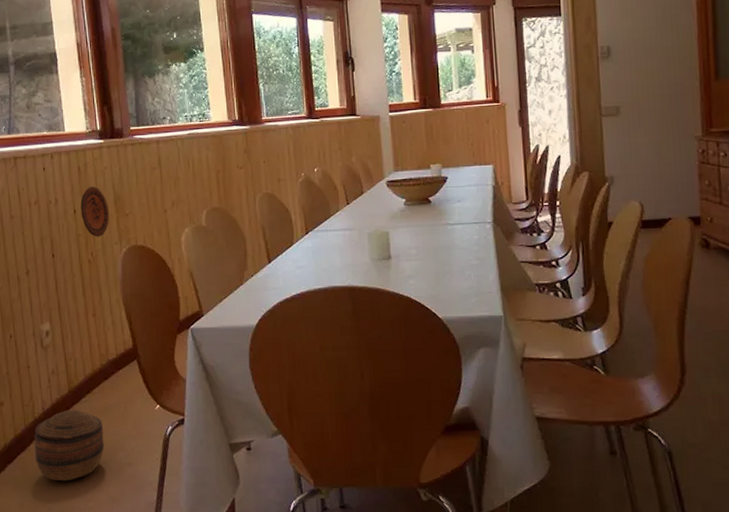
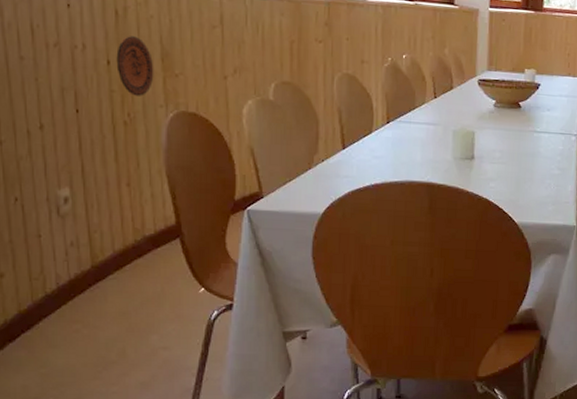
basket: present [34,409,104,481] -> none [44,287,134,364]

